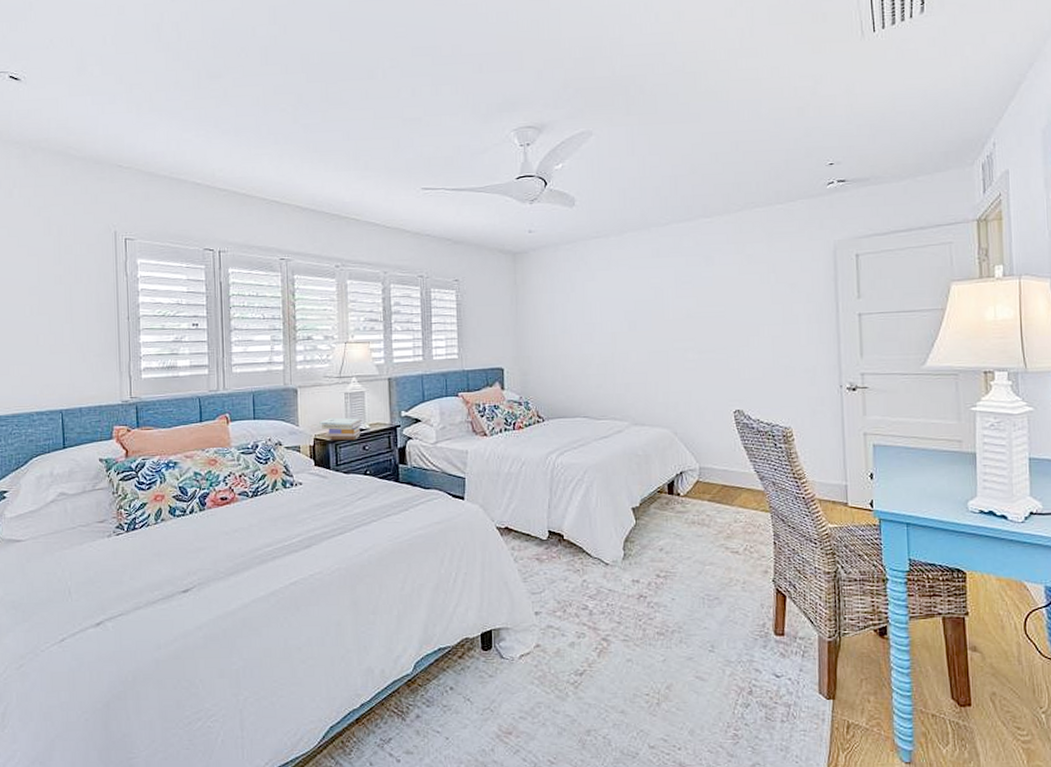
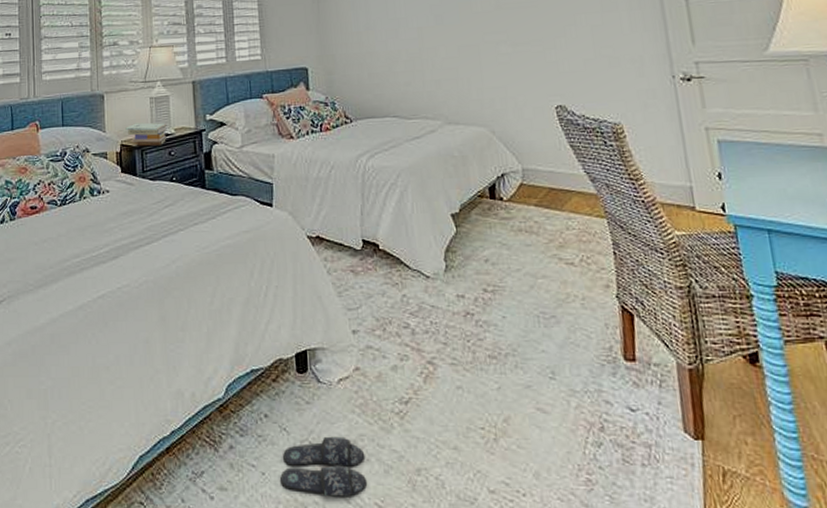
slippers: none [463,704,541,757] -> present [280,436,367,499]

